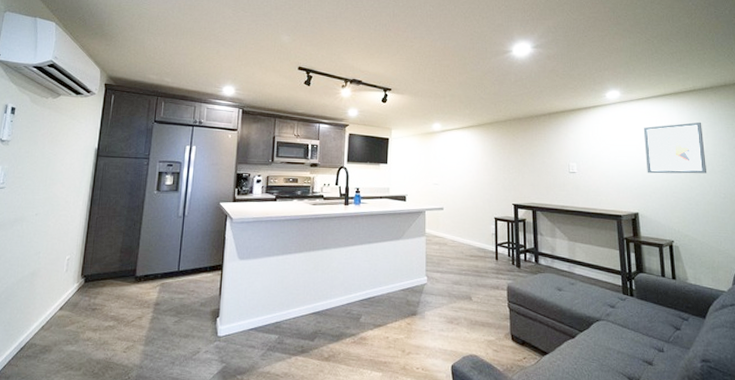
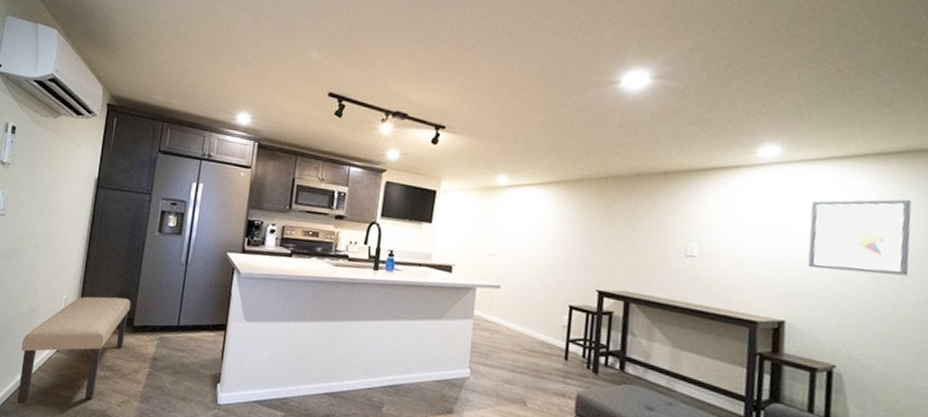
bench: none [19,252,133,366] -> present [17,296,131,404]

